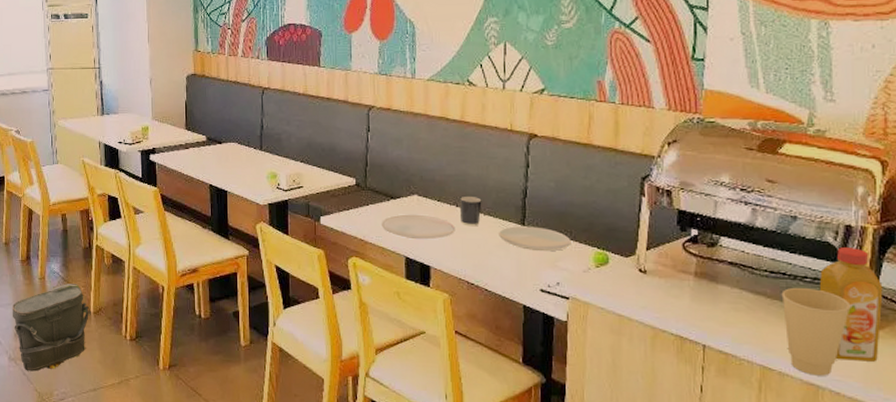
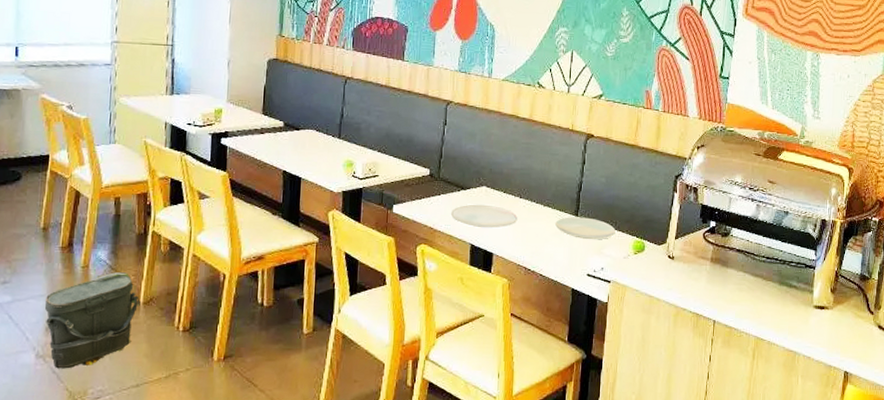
mug: present [459,195,482,227] -> none [522,188,543,217]
cup: present [781,287,851,376] -> none [773,270,822,344]
juice bottle: present [819,247,883,362] -> none [800,238,845,330]

